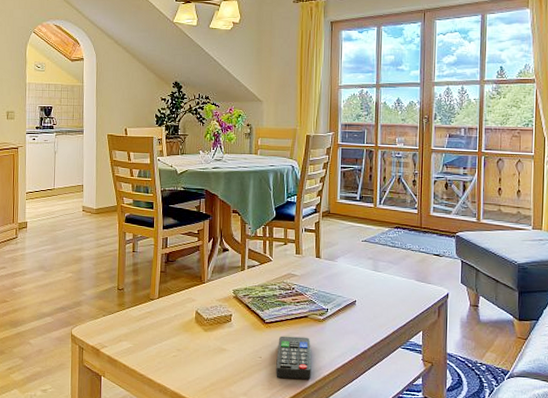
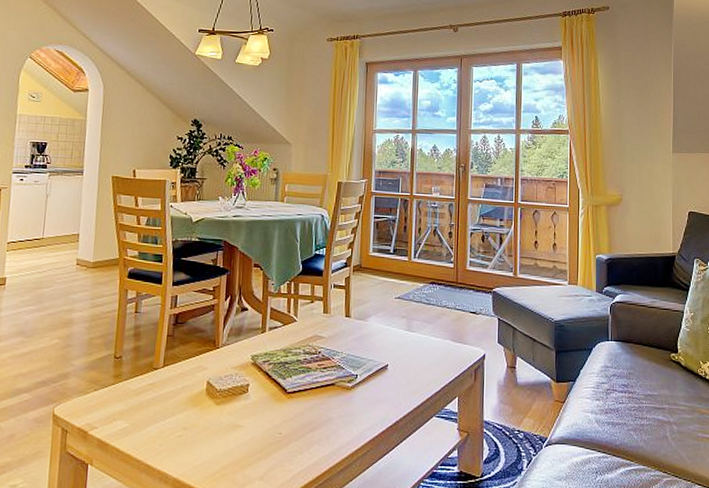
remote control: present [276,336,312,379] -> none [297,407,338,457]

